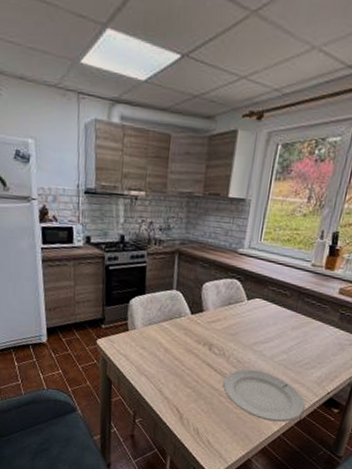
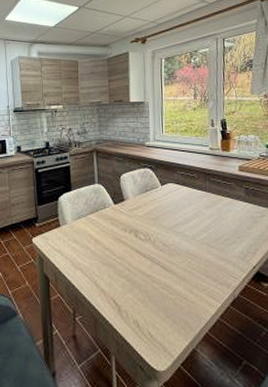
plate: present [223,368,305,422] -> none [153,251,236,304]

